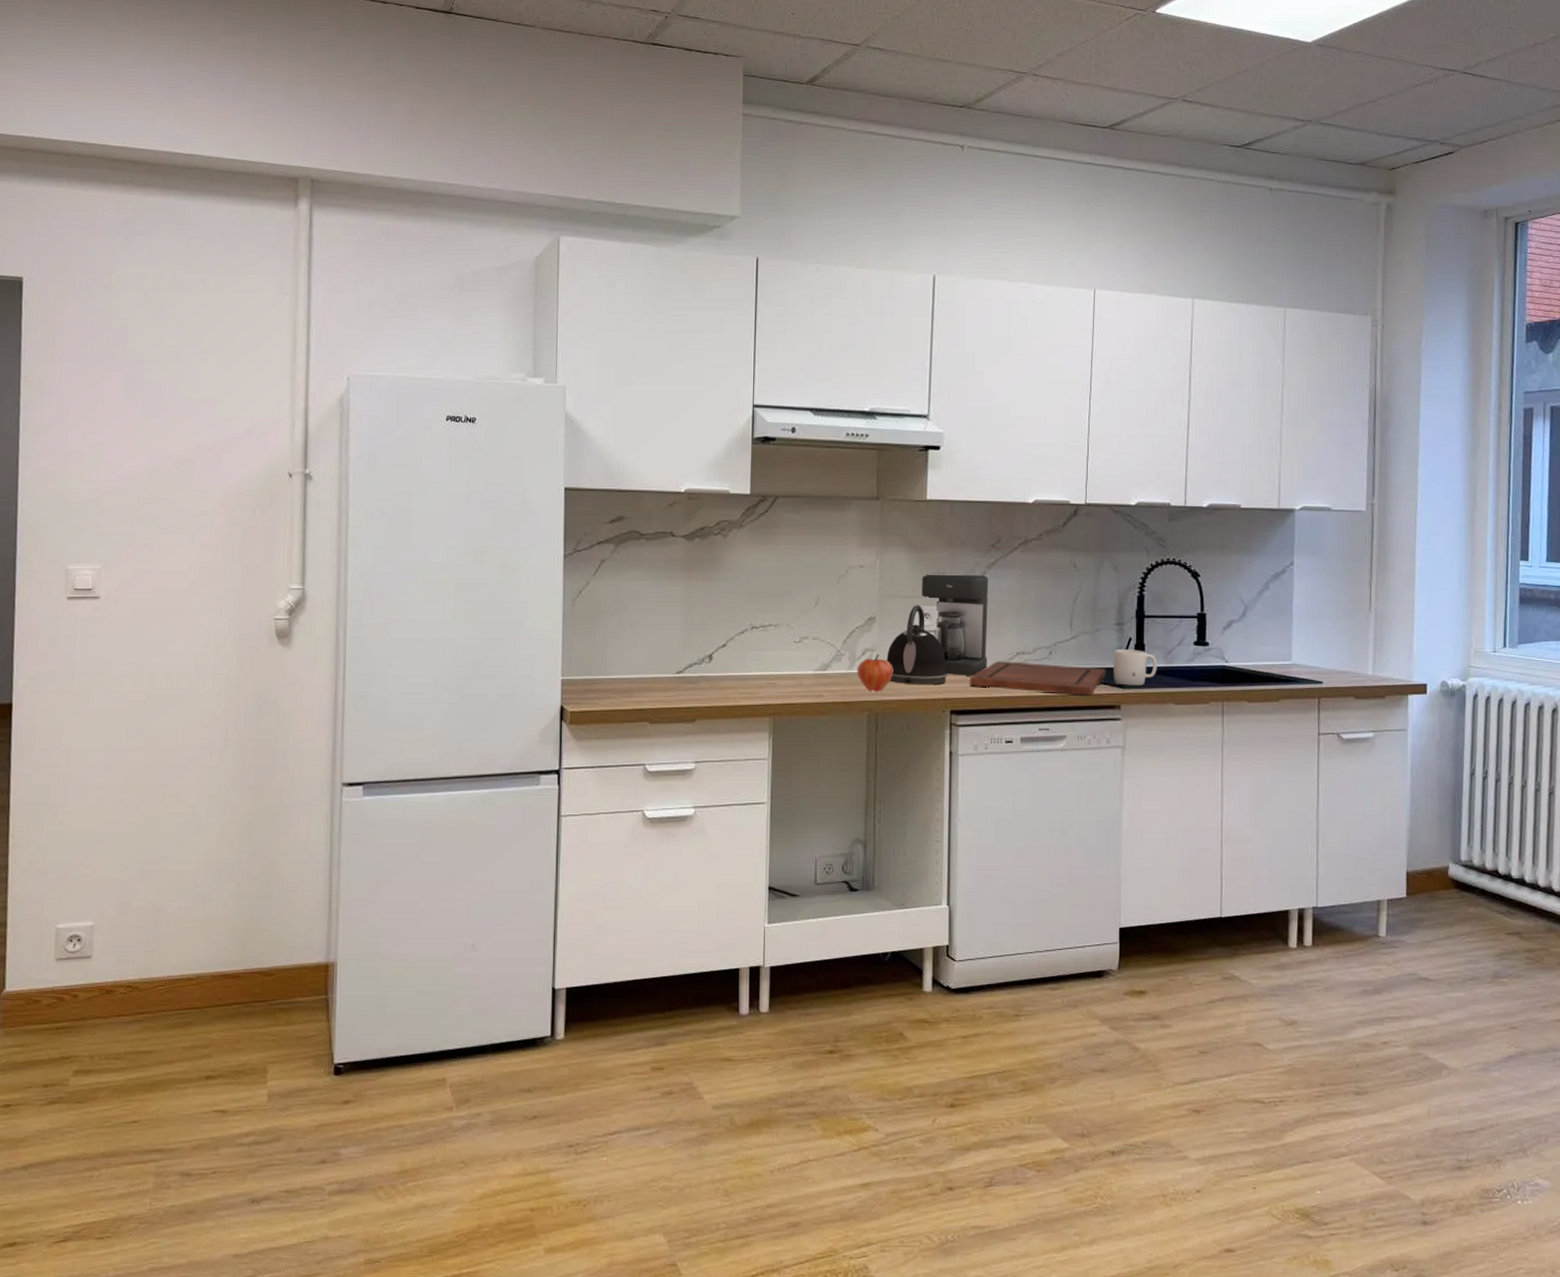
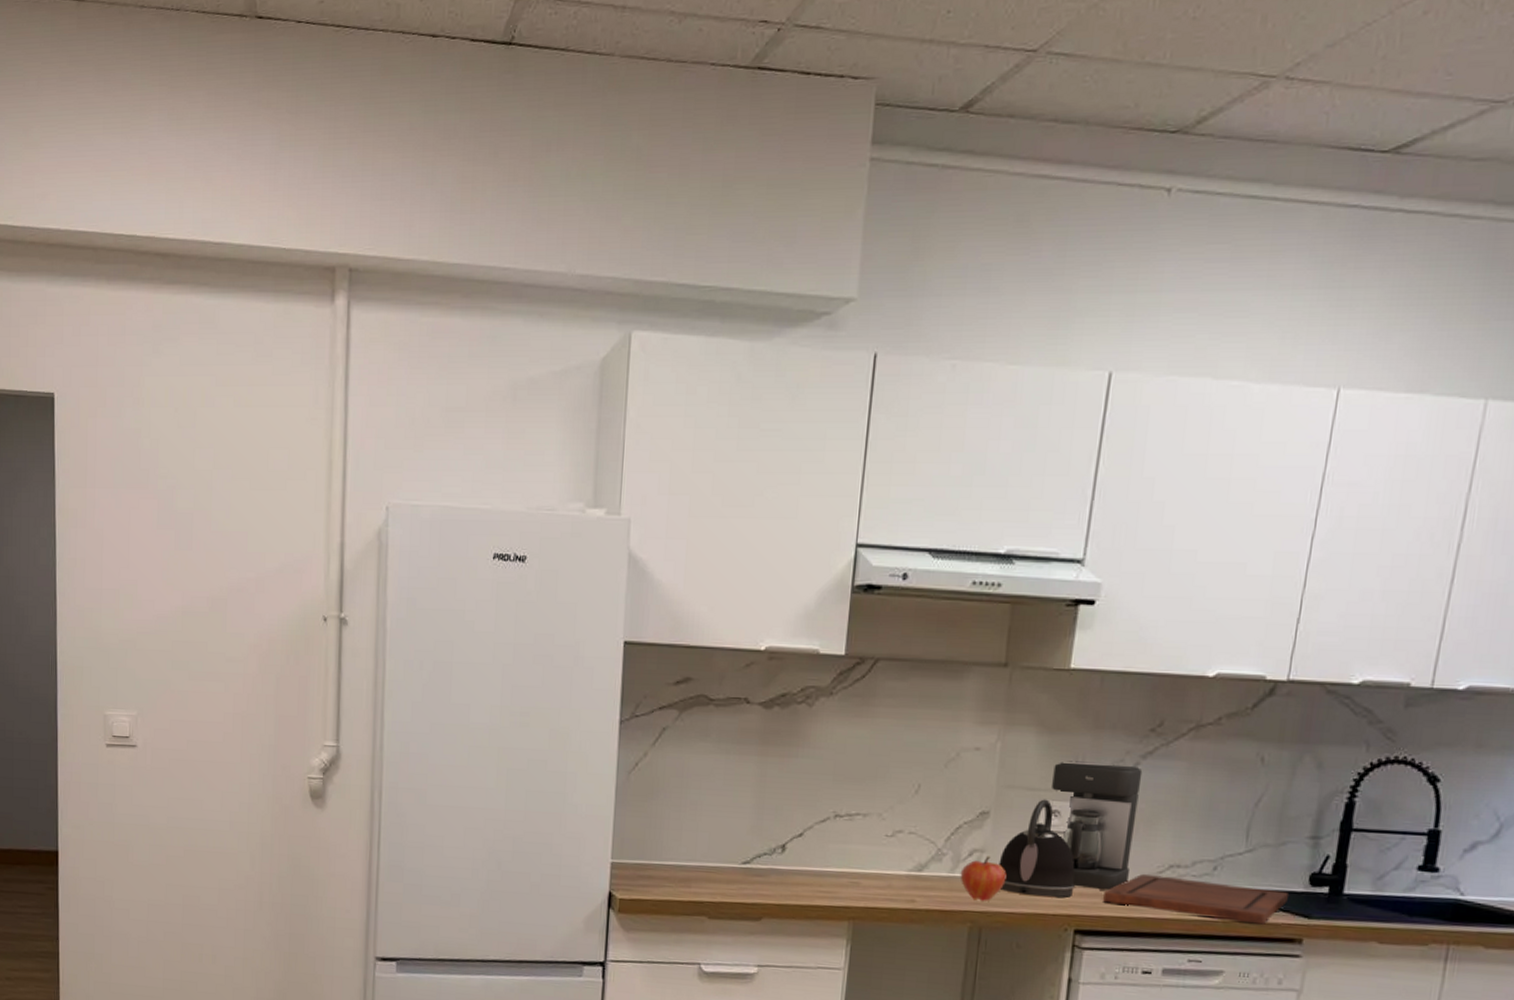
mug: present [1113,649,1157,686] -> none [1297,868,1362,917]

